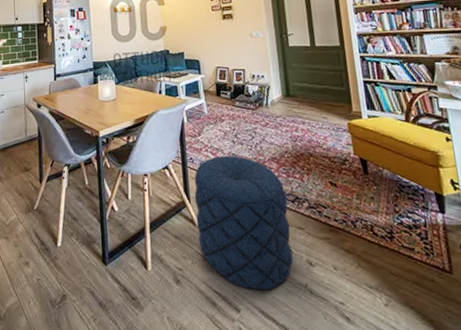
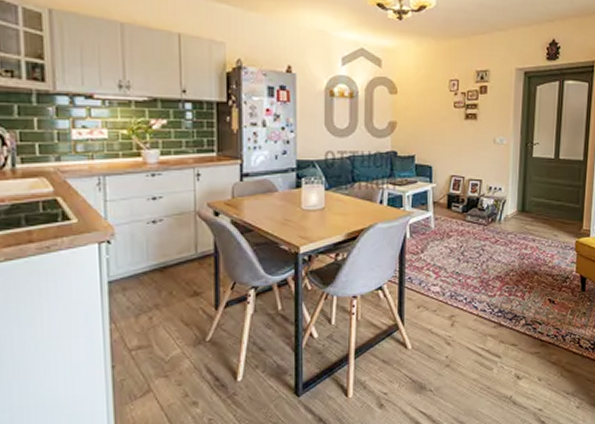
pouf: present [194,156,293,290] -> none [408,274,506,406]

